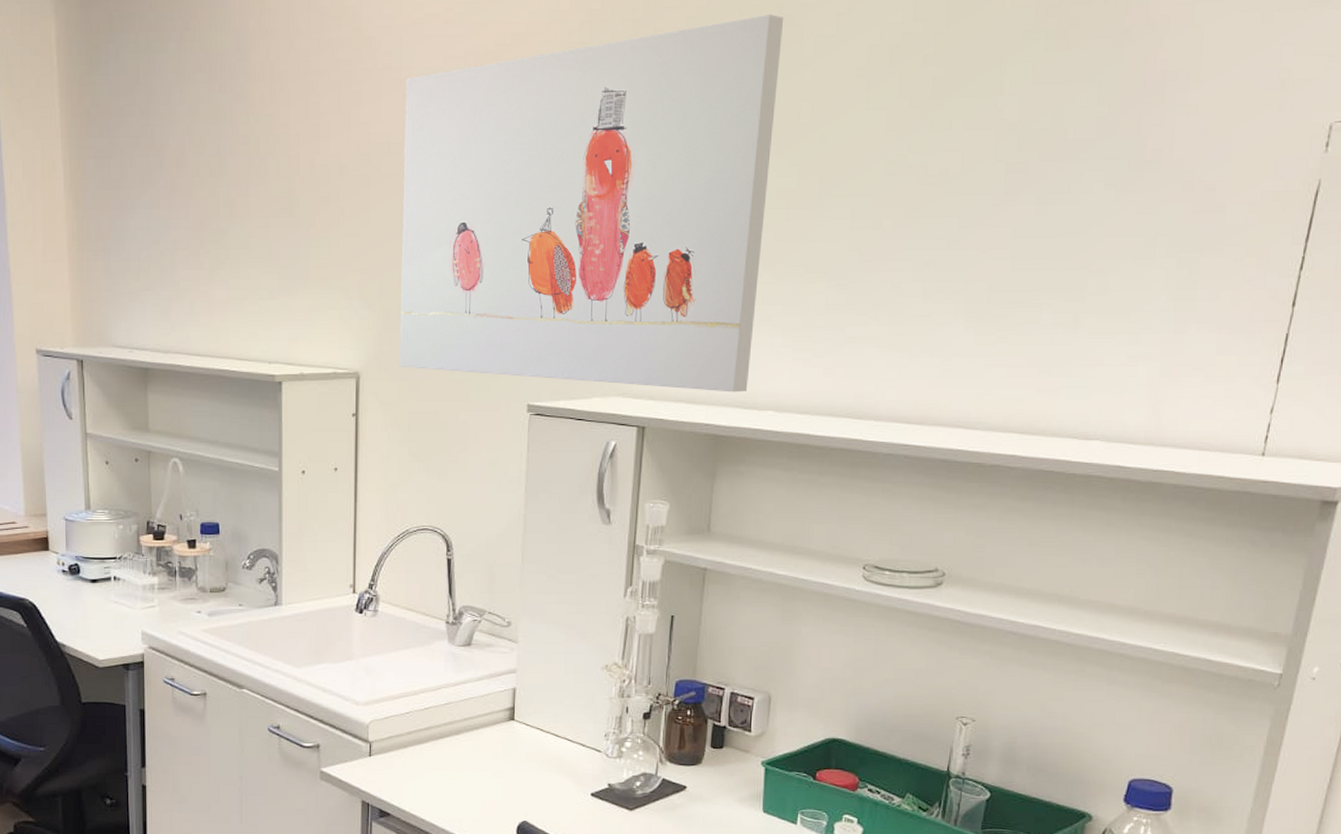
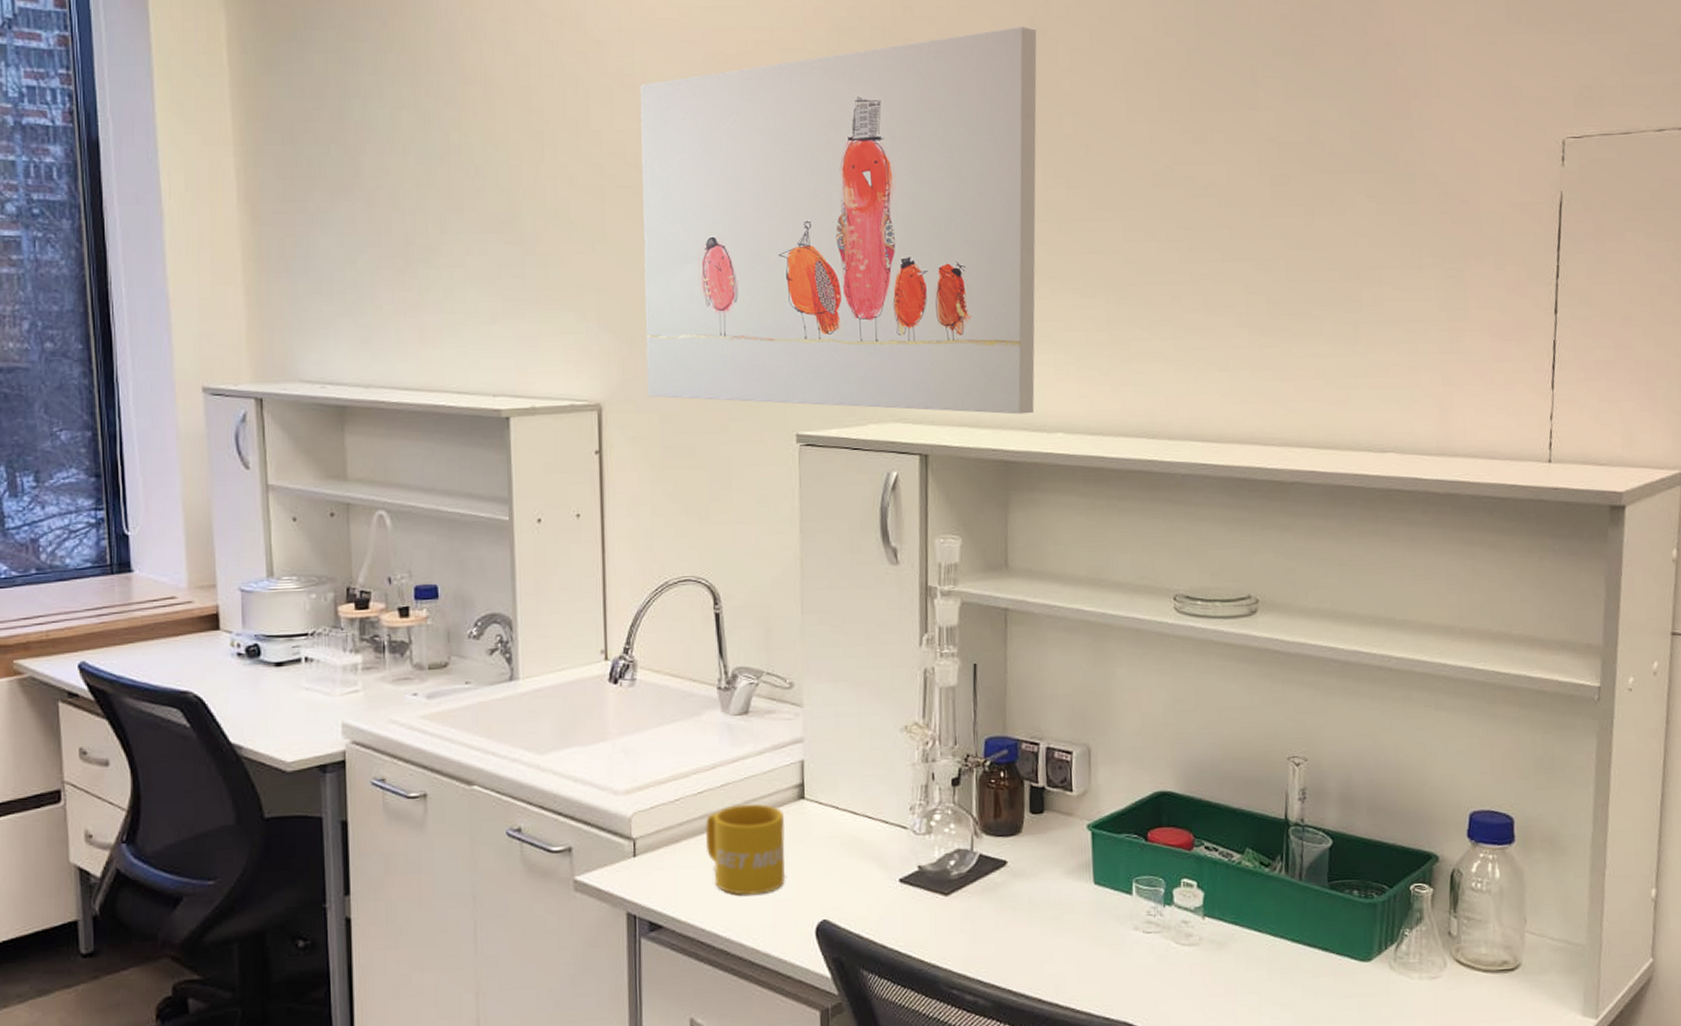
mug: none [428,721,496,795] -> present [704,803,786,896]

